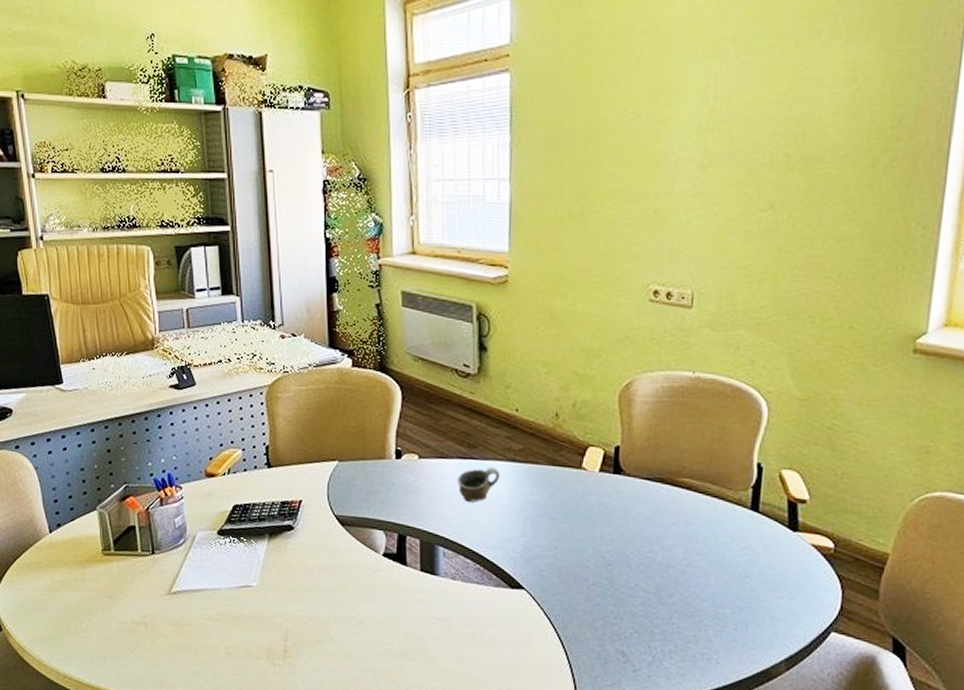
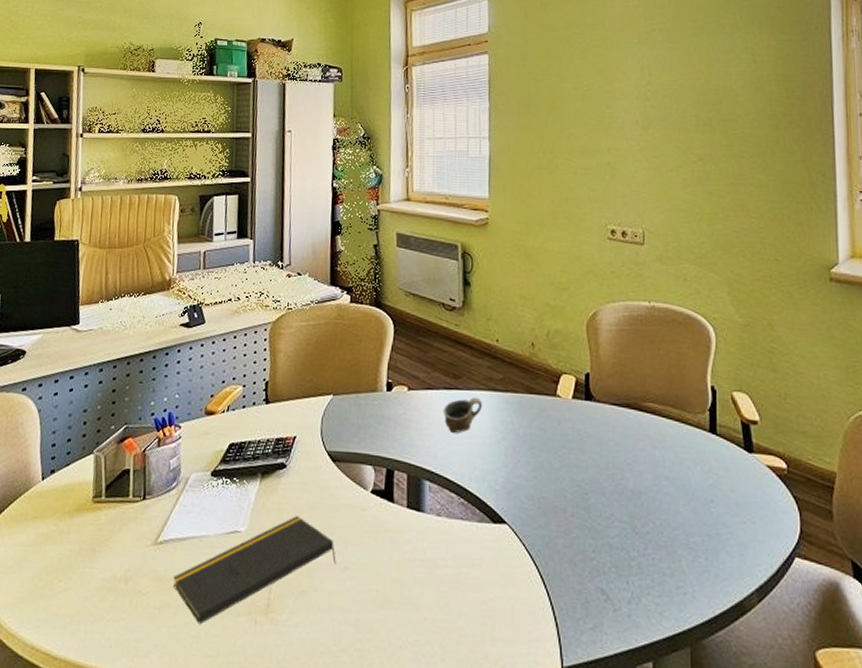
notepad: none [190,574,350,665] -> present [173,516,336,625]

